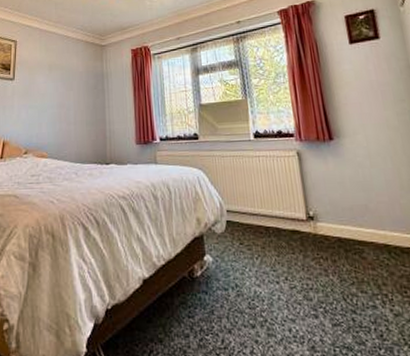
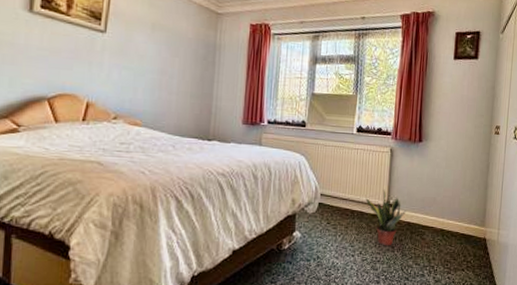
potted plant: none [279,199,334,269] -> present [365,189,407,246]

